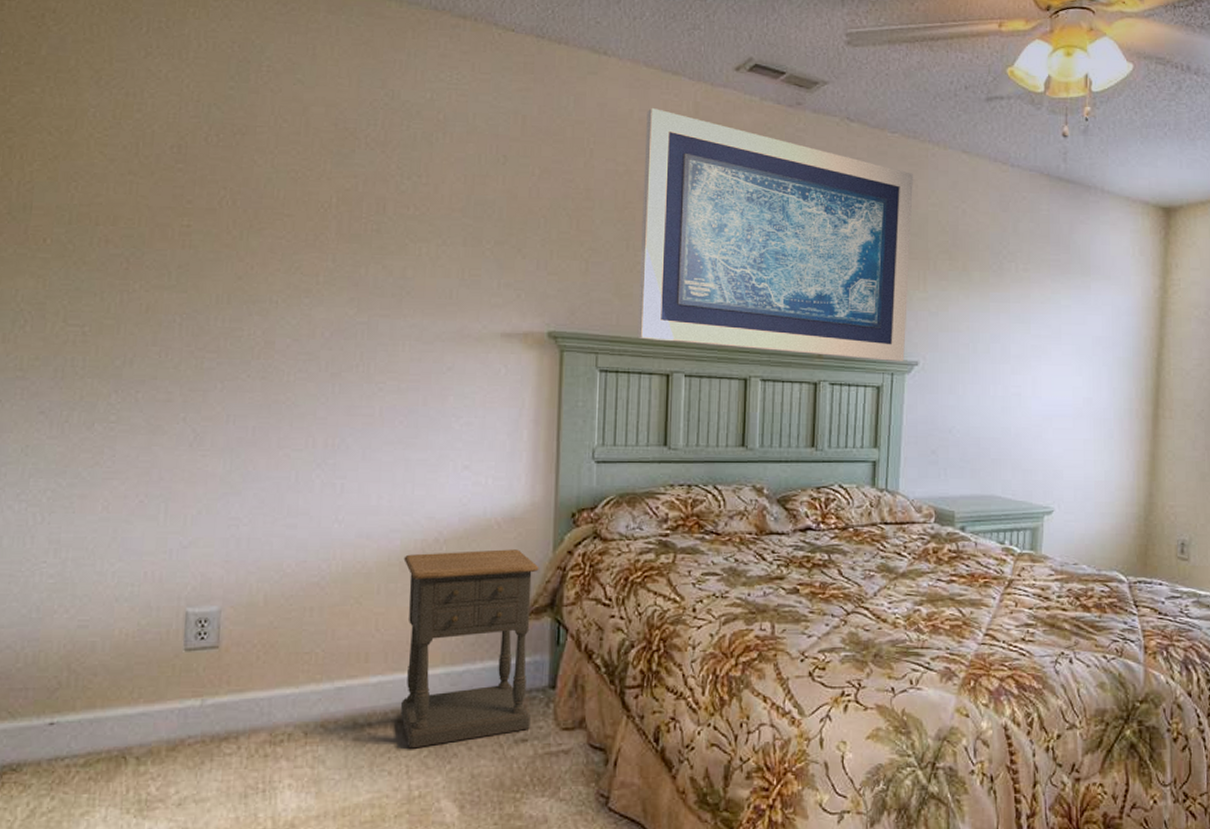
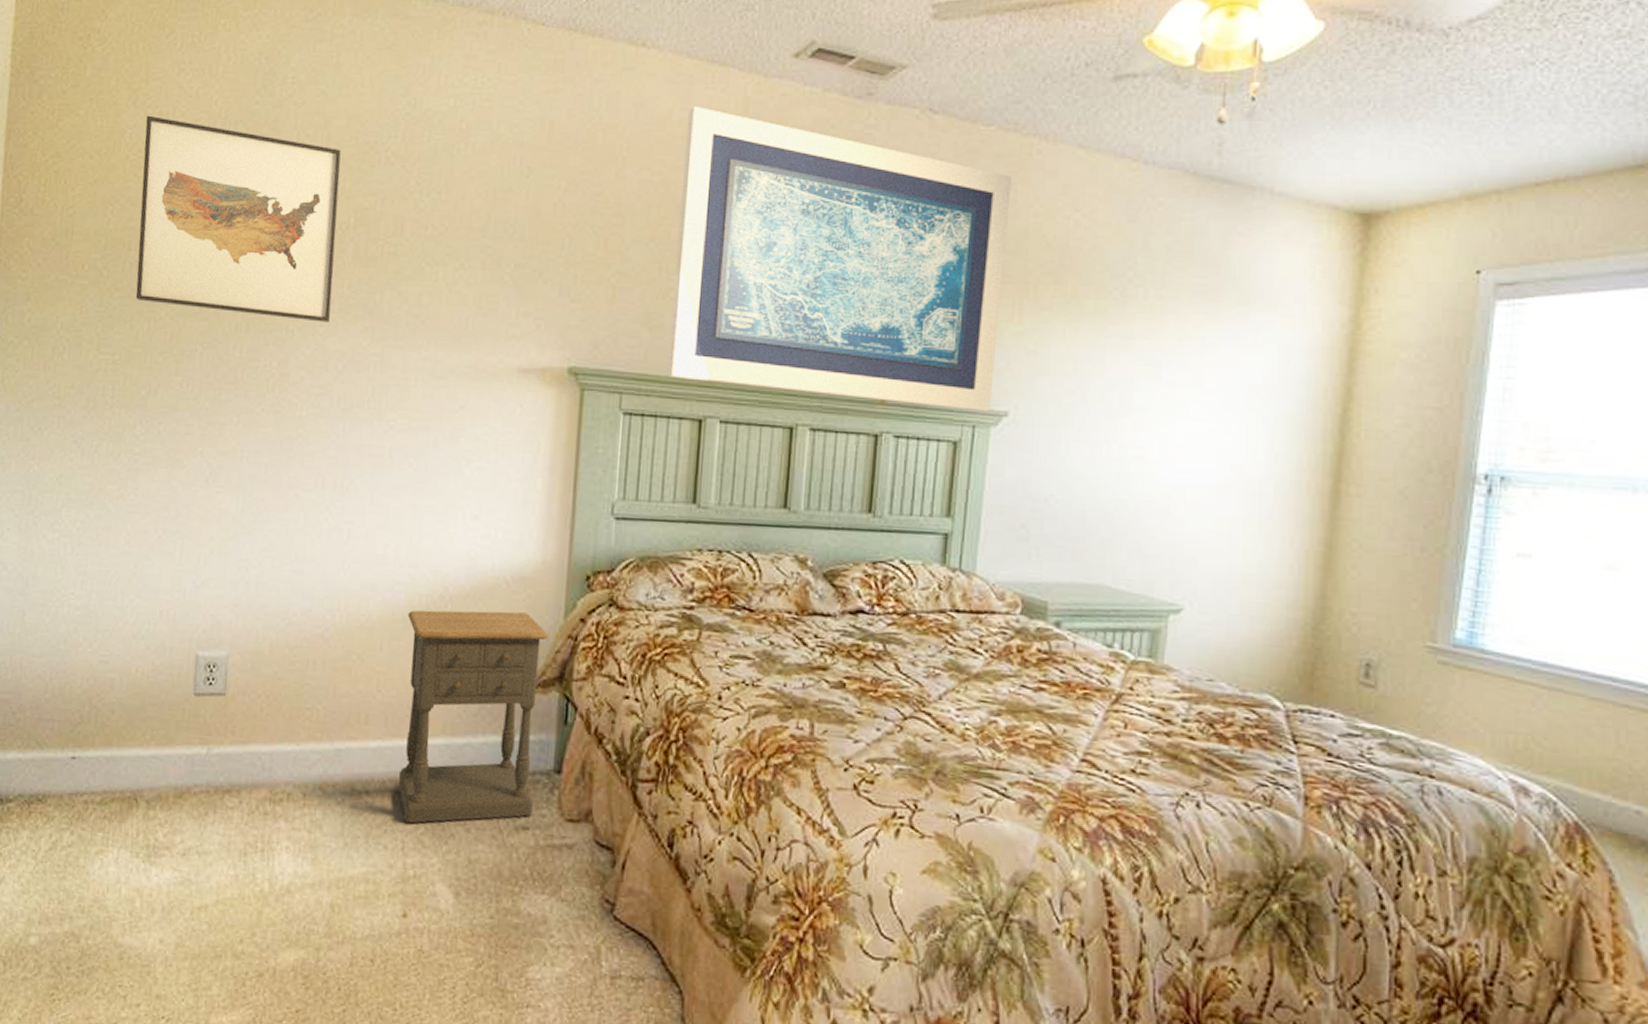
wall art: none [105,95,321,294] -> present [135,115,341,322]

